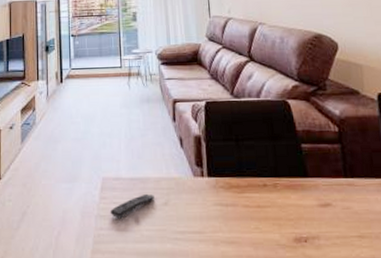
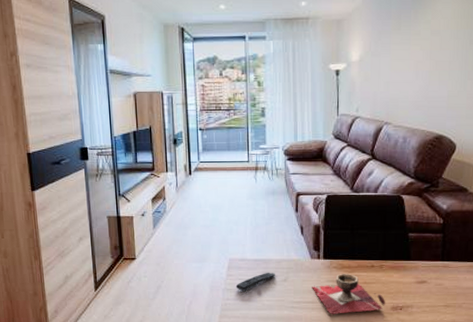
decorative bowl: none [197,195,287,248] -> present [312,274,386,314]

